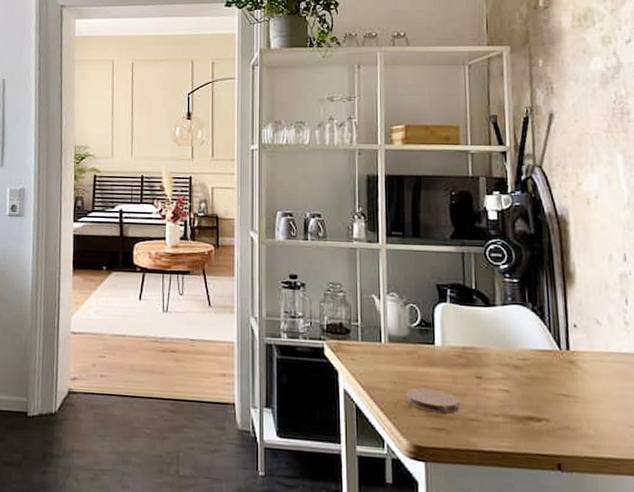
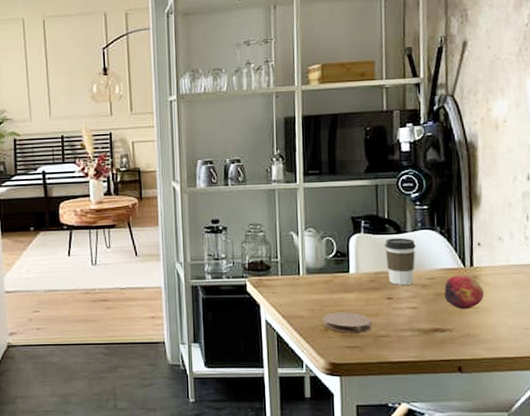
coffee cup: none [472,311,507,364] -> present [385,238,416,285]
fruit: none [538,358,583,398] -> present [444,275,484,310]

